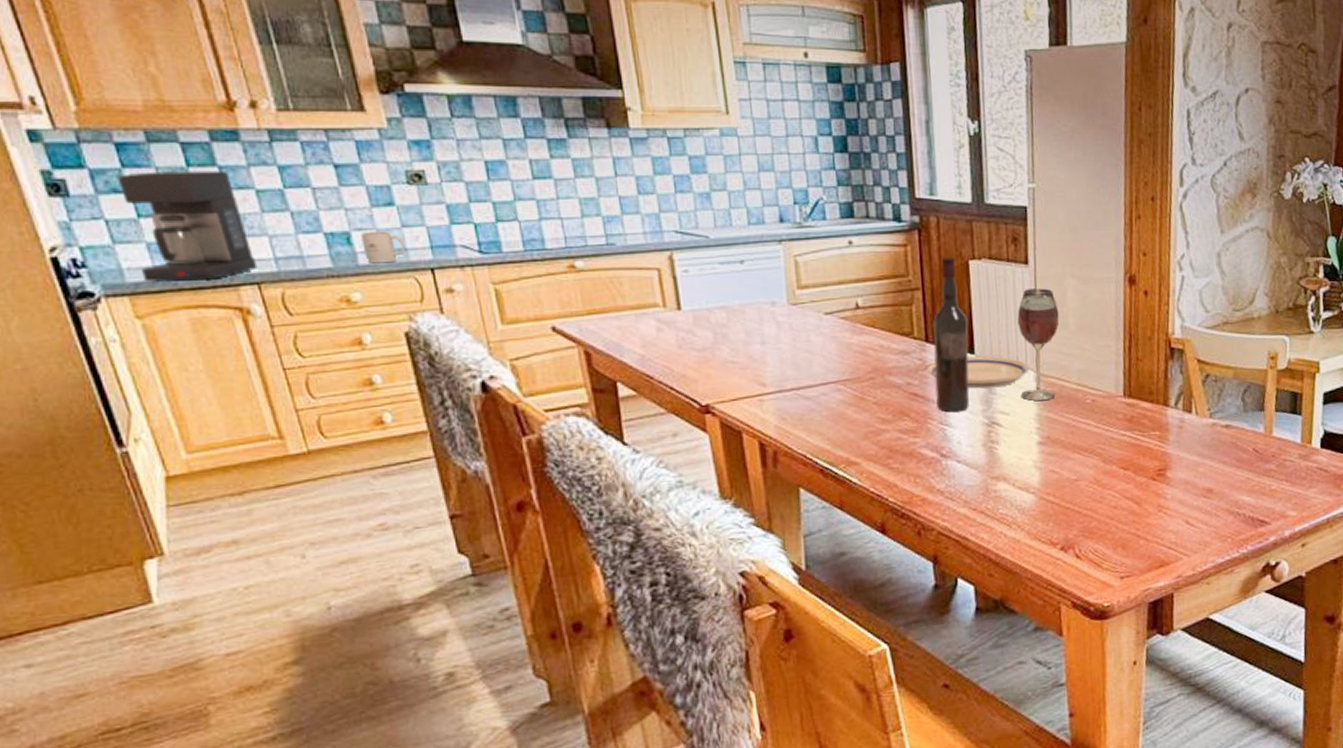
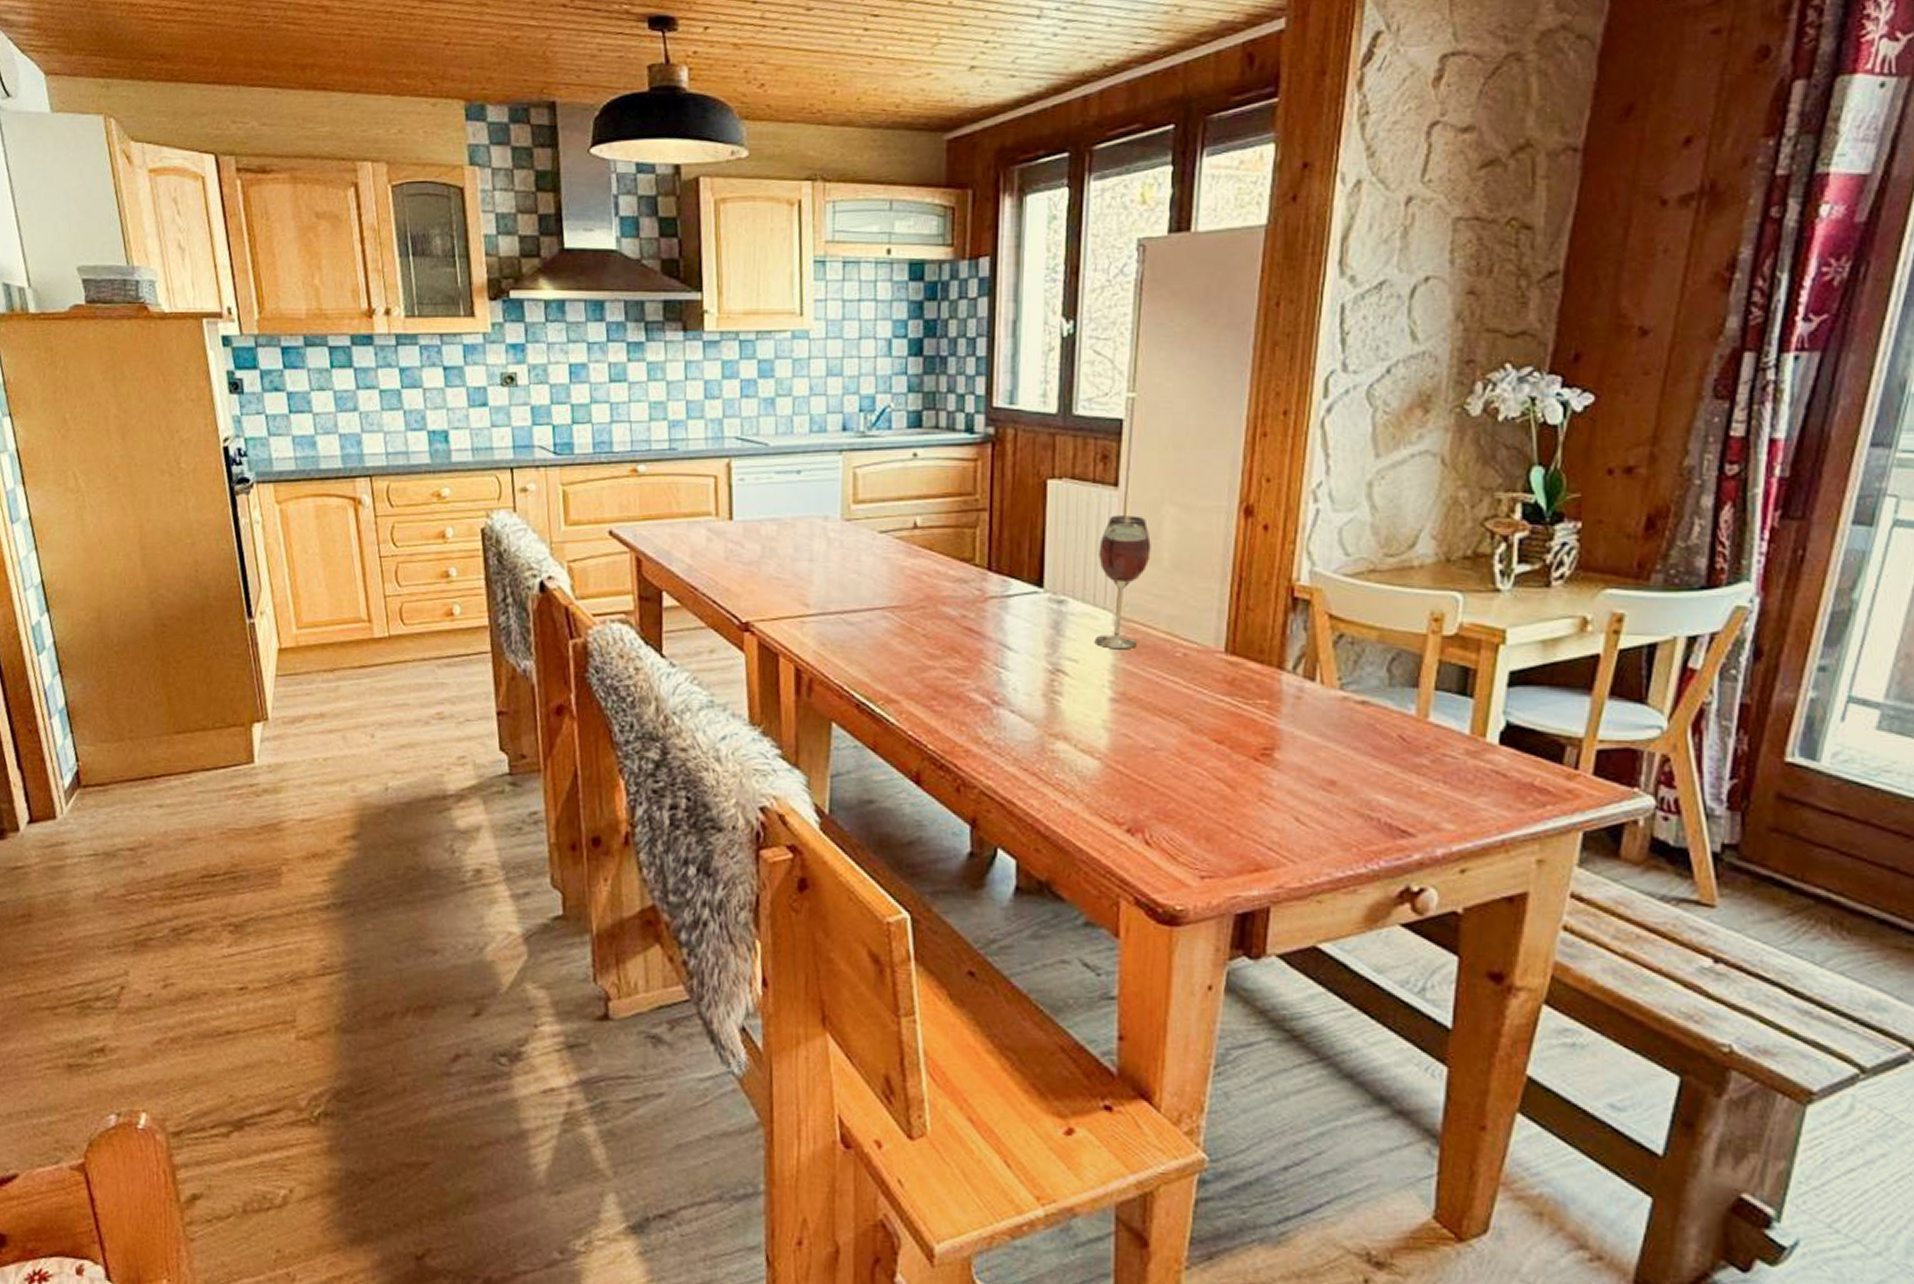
coffee maker: present [117,170,258,282] -> none [279,372,372,471]
mug: present [361,231,406,264] -> none [456,430,492,461]
plate: present [927,355,1030,389] -> none [986,590,1108,629]
wine bottle: present [932,257,970,412] -> none [993,475,1040,652]

